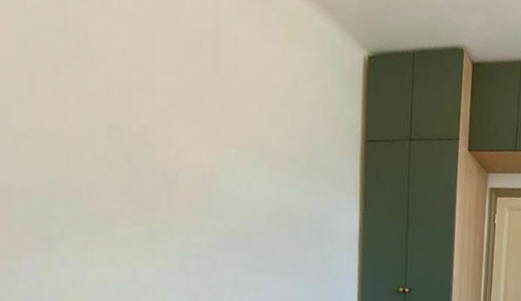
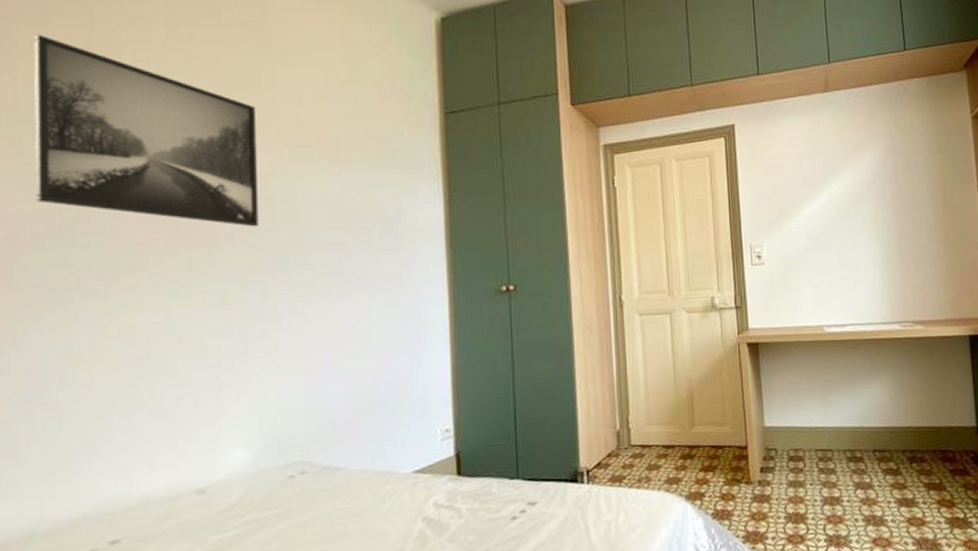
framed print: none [13,10,210,212] -> present [33,34,259,227]

